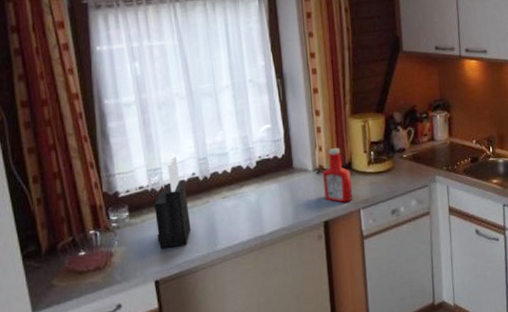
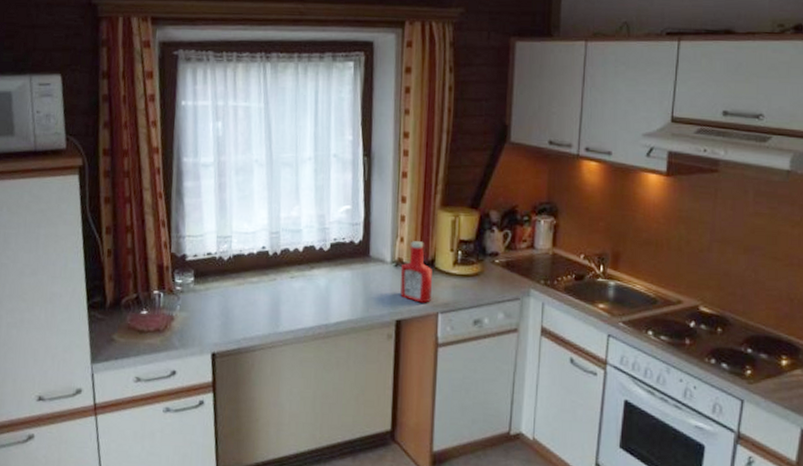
knife block: present [154,156,191,248] -> none [219,226,255,322]

